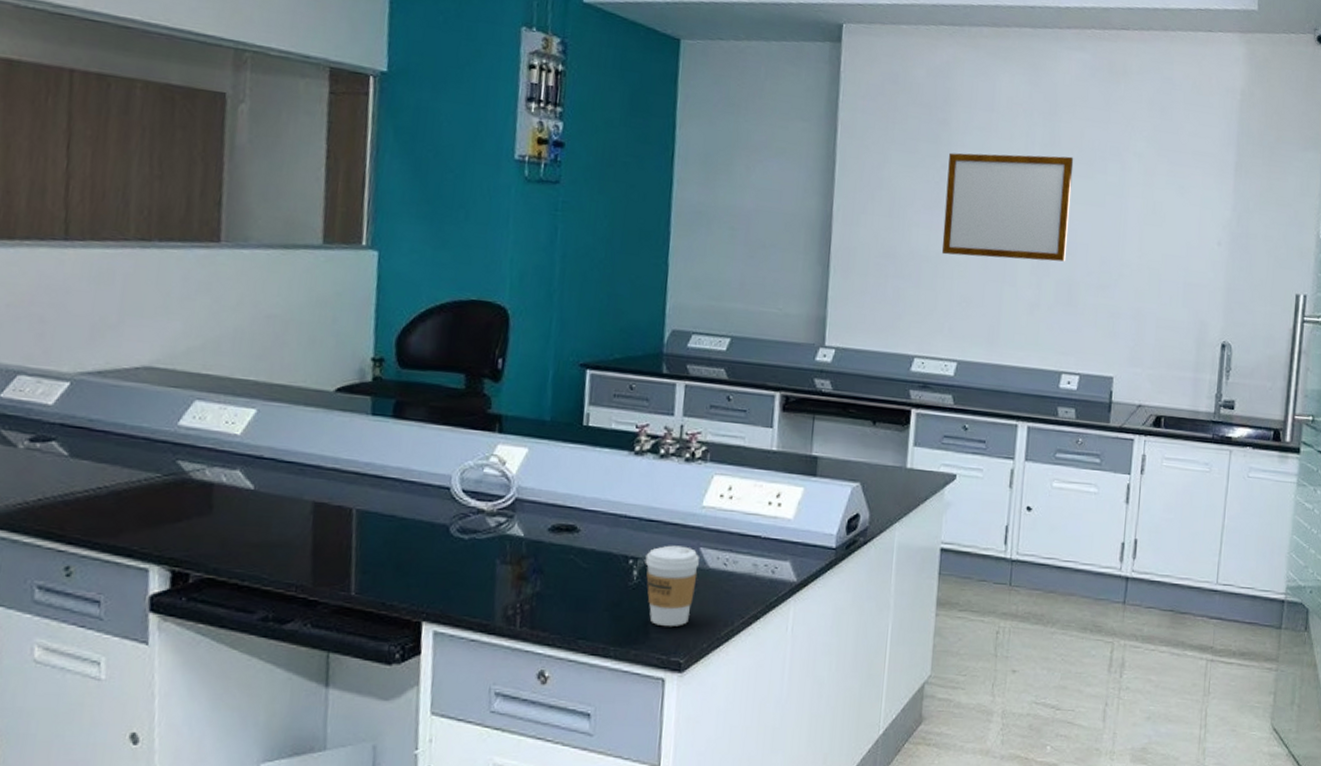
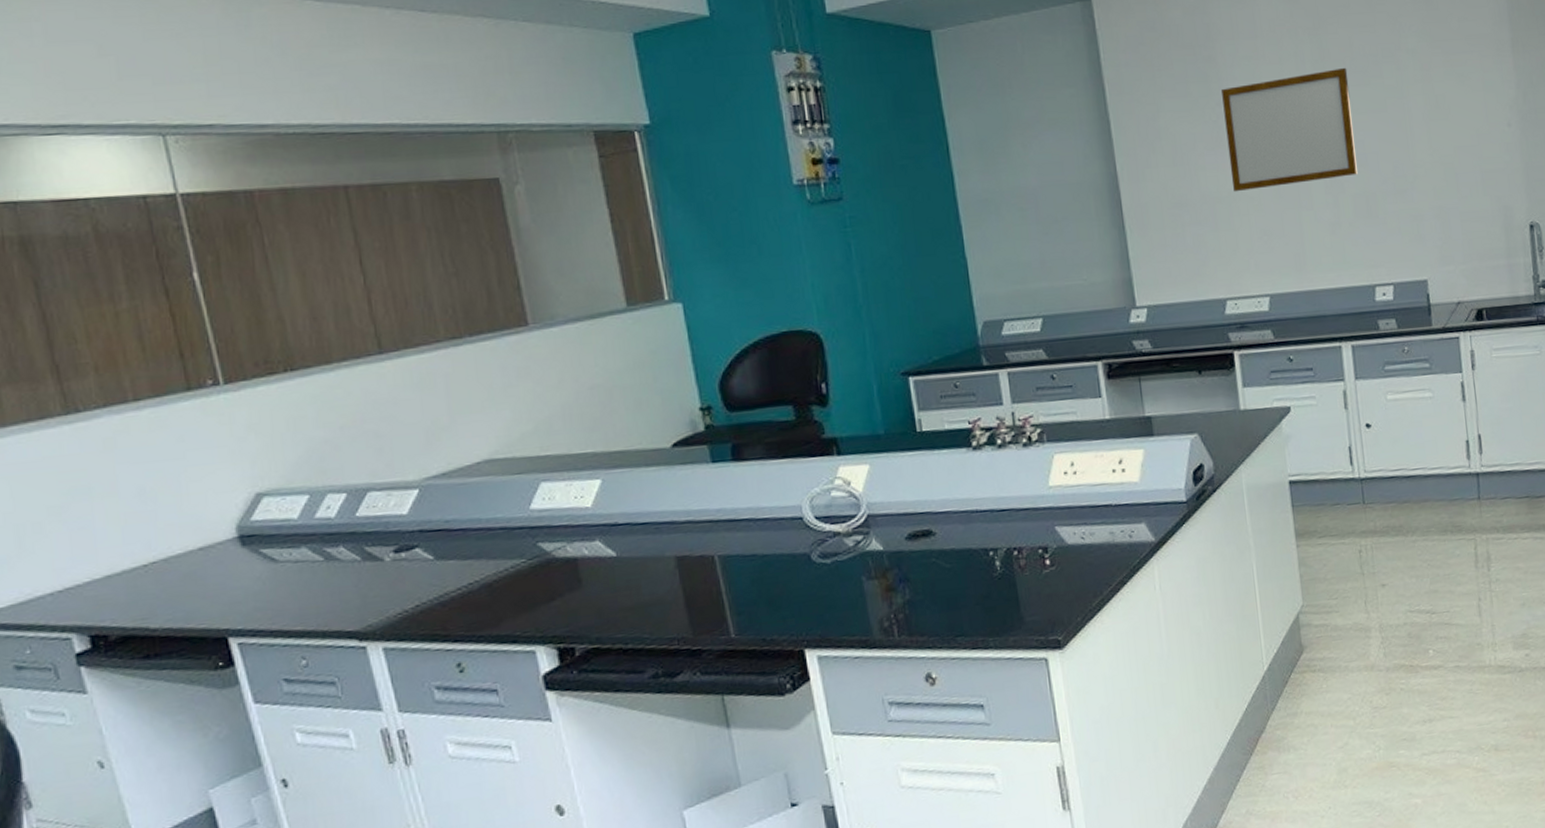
coffee cup: present [645,545,699,627] -> none [1004,528,1059,609]

